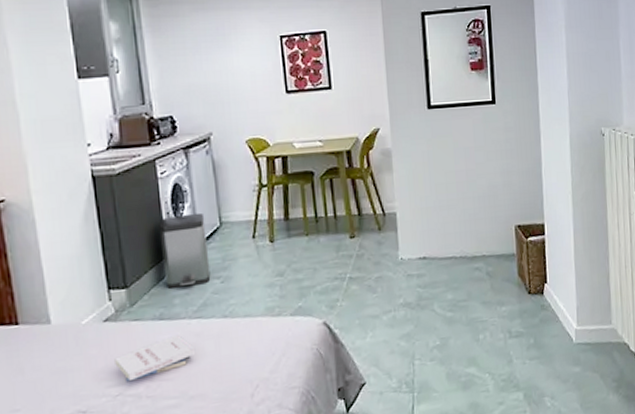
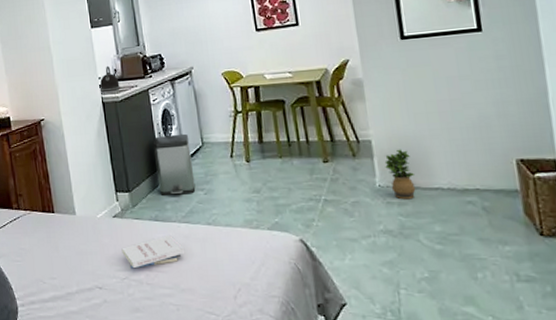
kettle: none [88,128,117,164] -> present [99,65,120,93]
potted plant: none [407,220,434,271] -> present [384,149,416,200]

